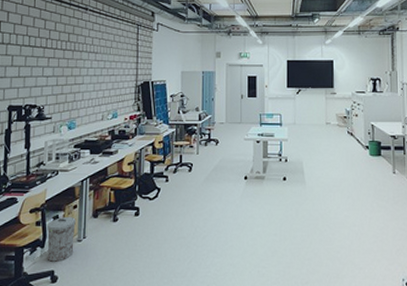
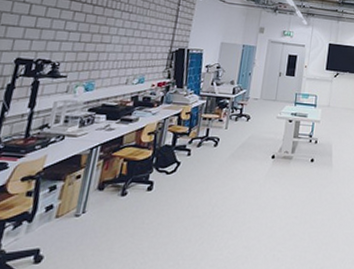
trash can: present [47,217,76,262] -> none [34,188,77,239]

